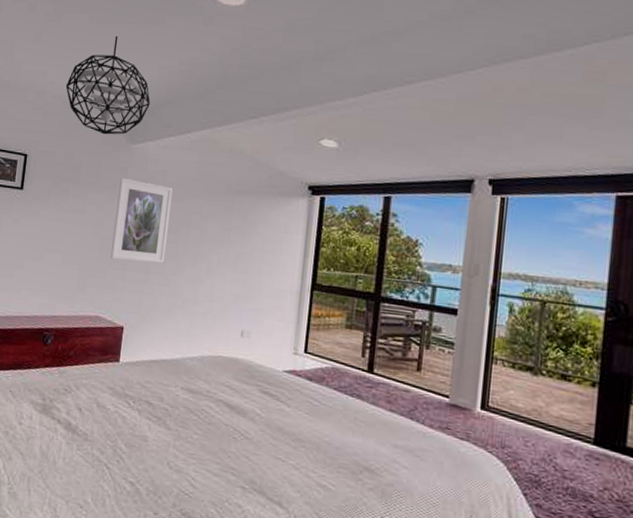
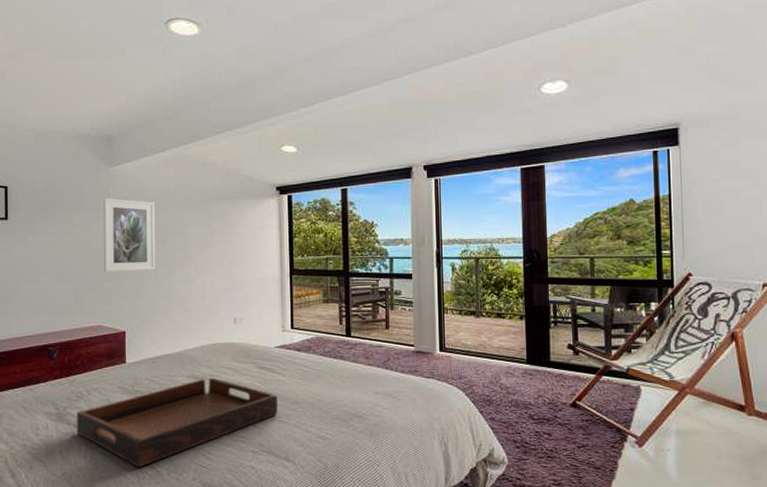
serving tray: none [59,393,278,481] -> present [76,377,278,468]
pendant light: present [65,35,151,135] -> none [37,69,122,161]

